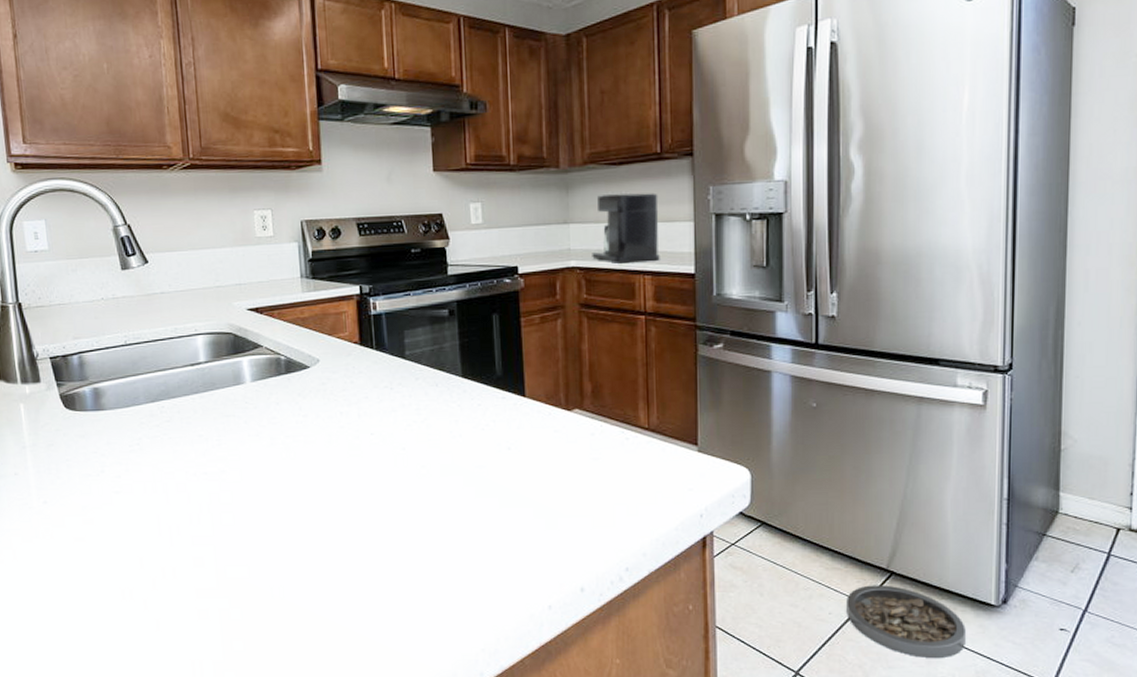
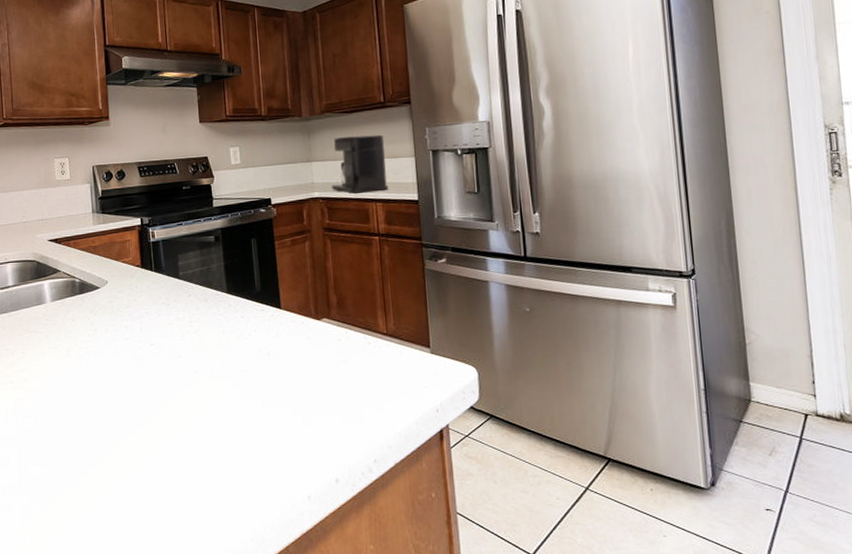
pet bowl: present [847,585,966,658] -> none [571,471,682,539]

